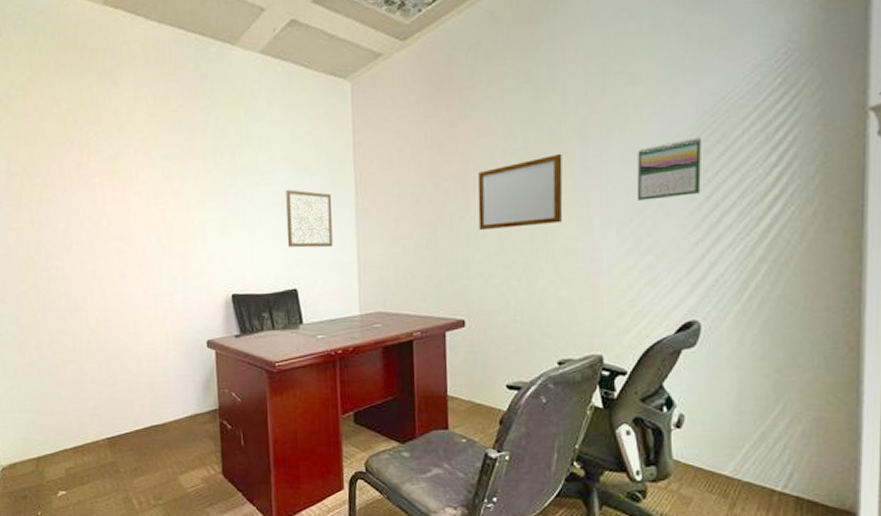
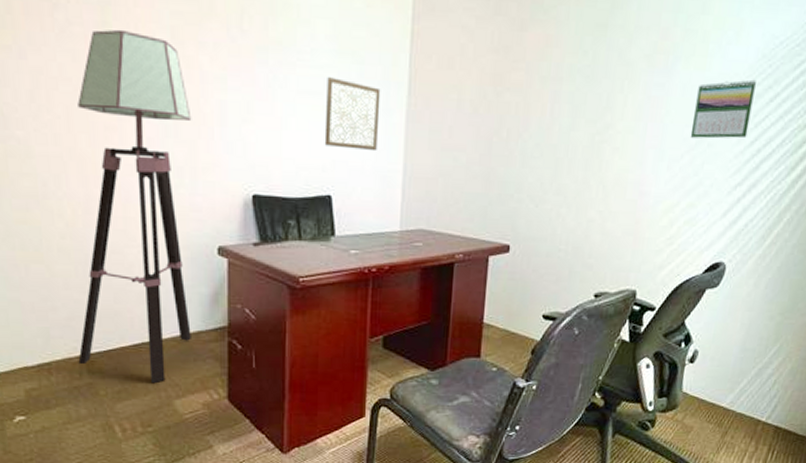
floor lamp: none [97,175,190,462] -> present [77,29,192,384]
writing board: present [477,153,563,231] -> none [536,77,628,152]

